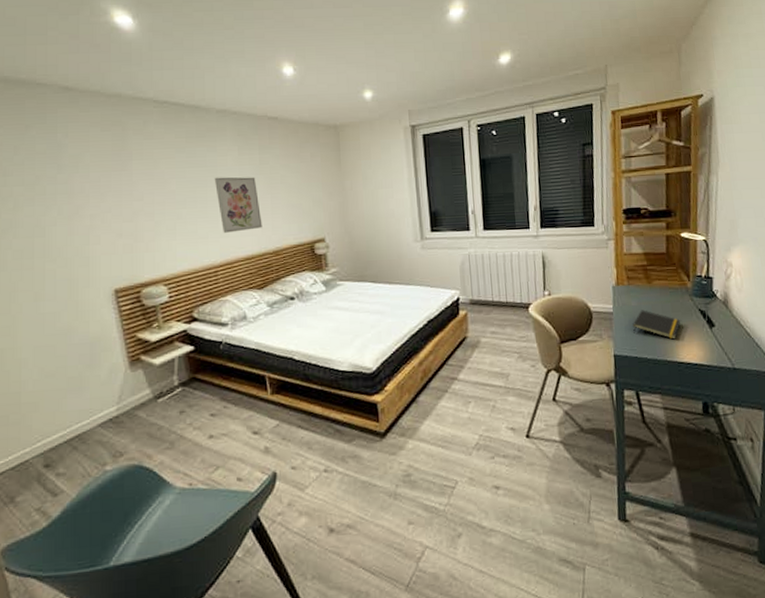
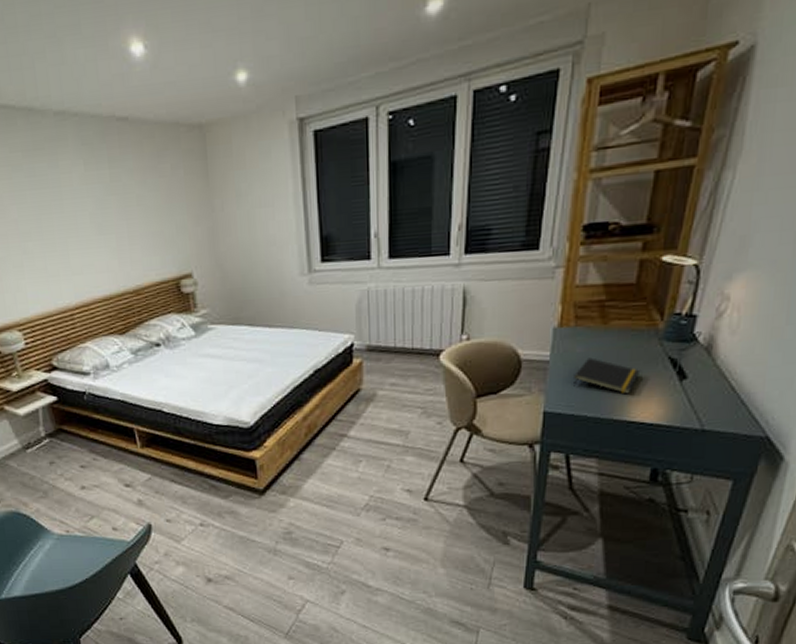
wall art: present [214,176,263,233] -> none [59,198,119,269]

